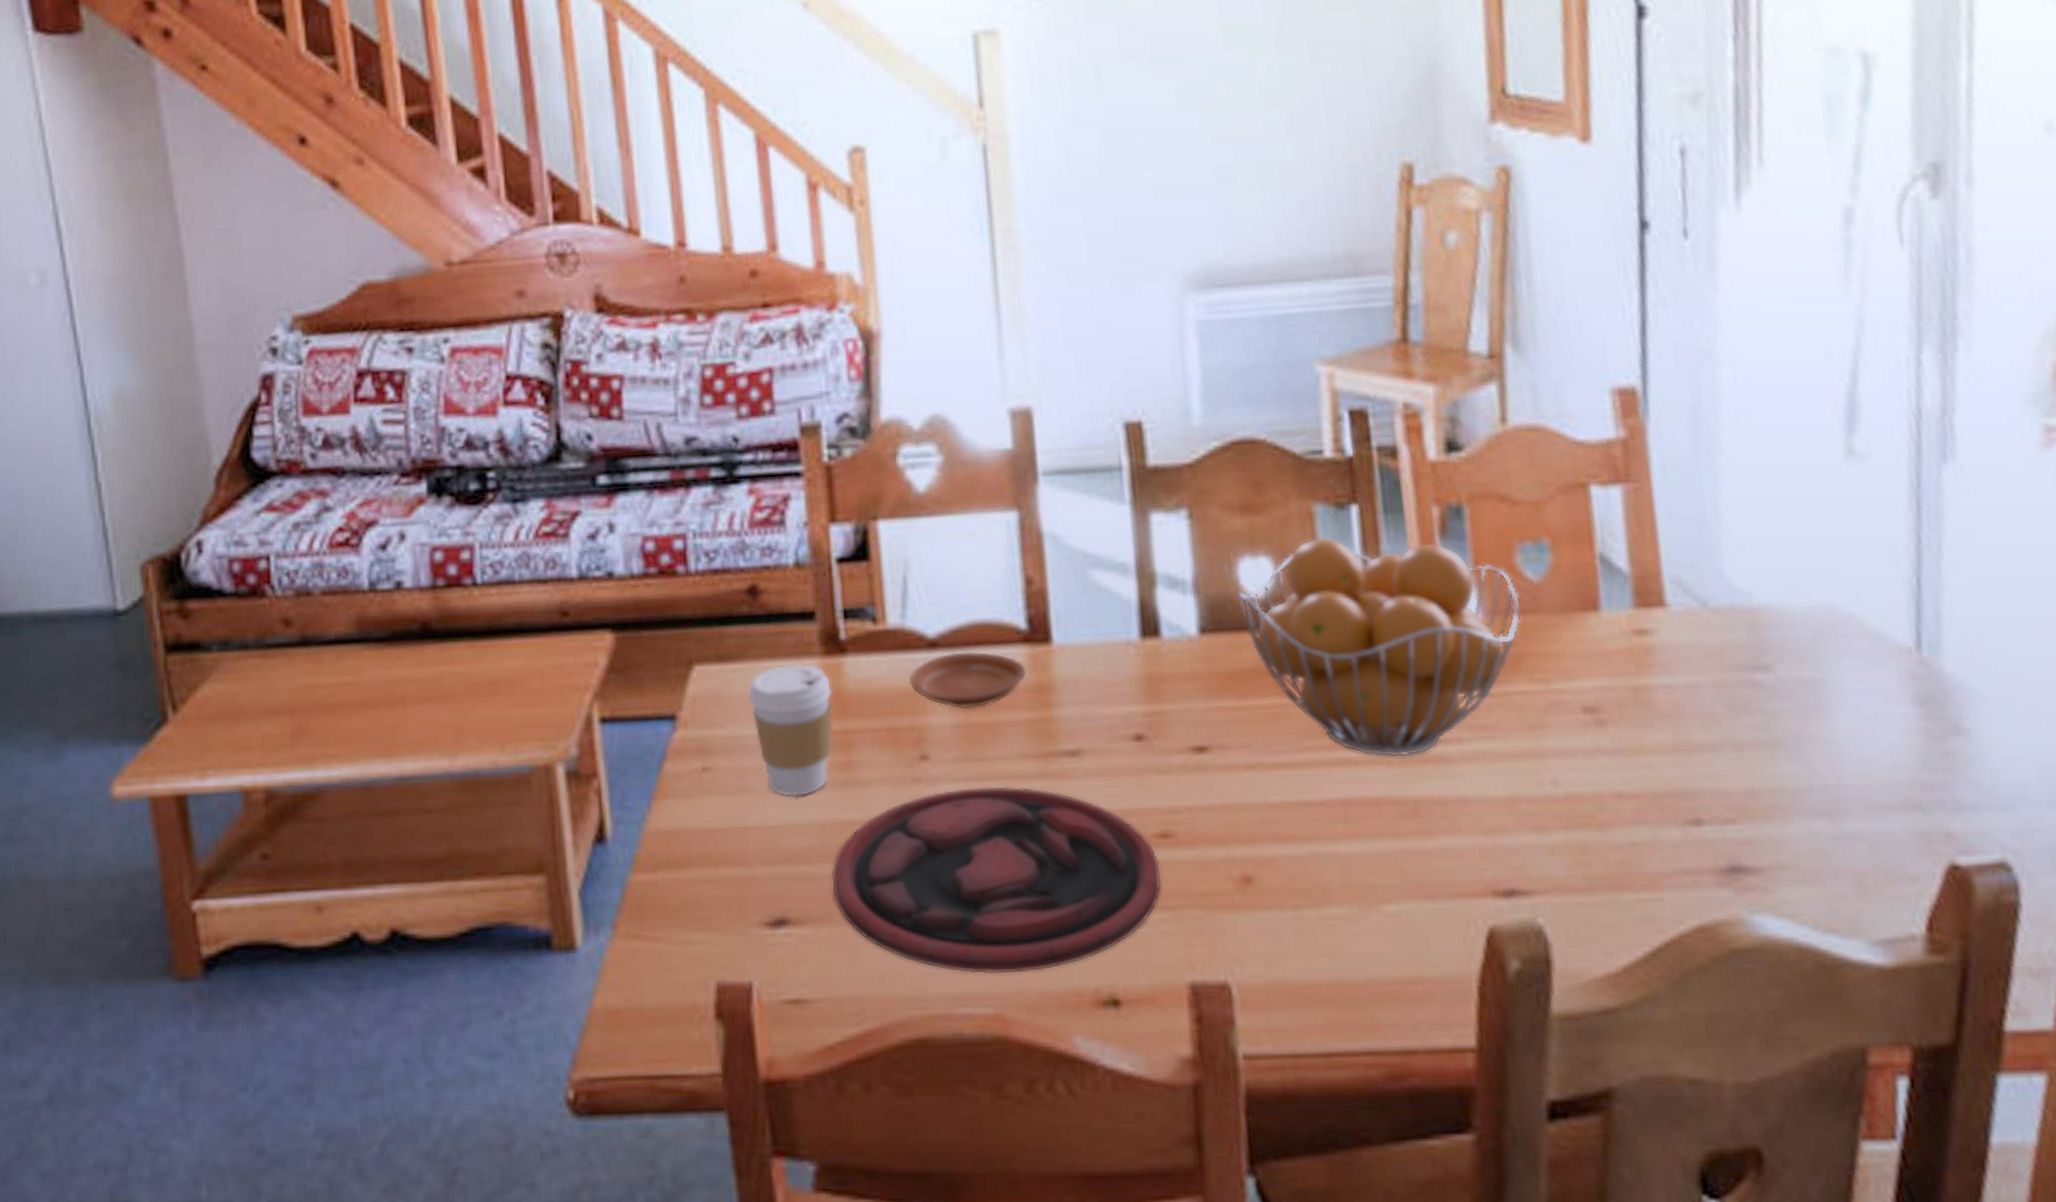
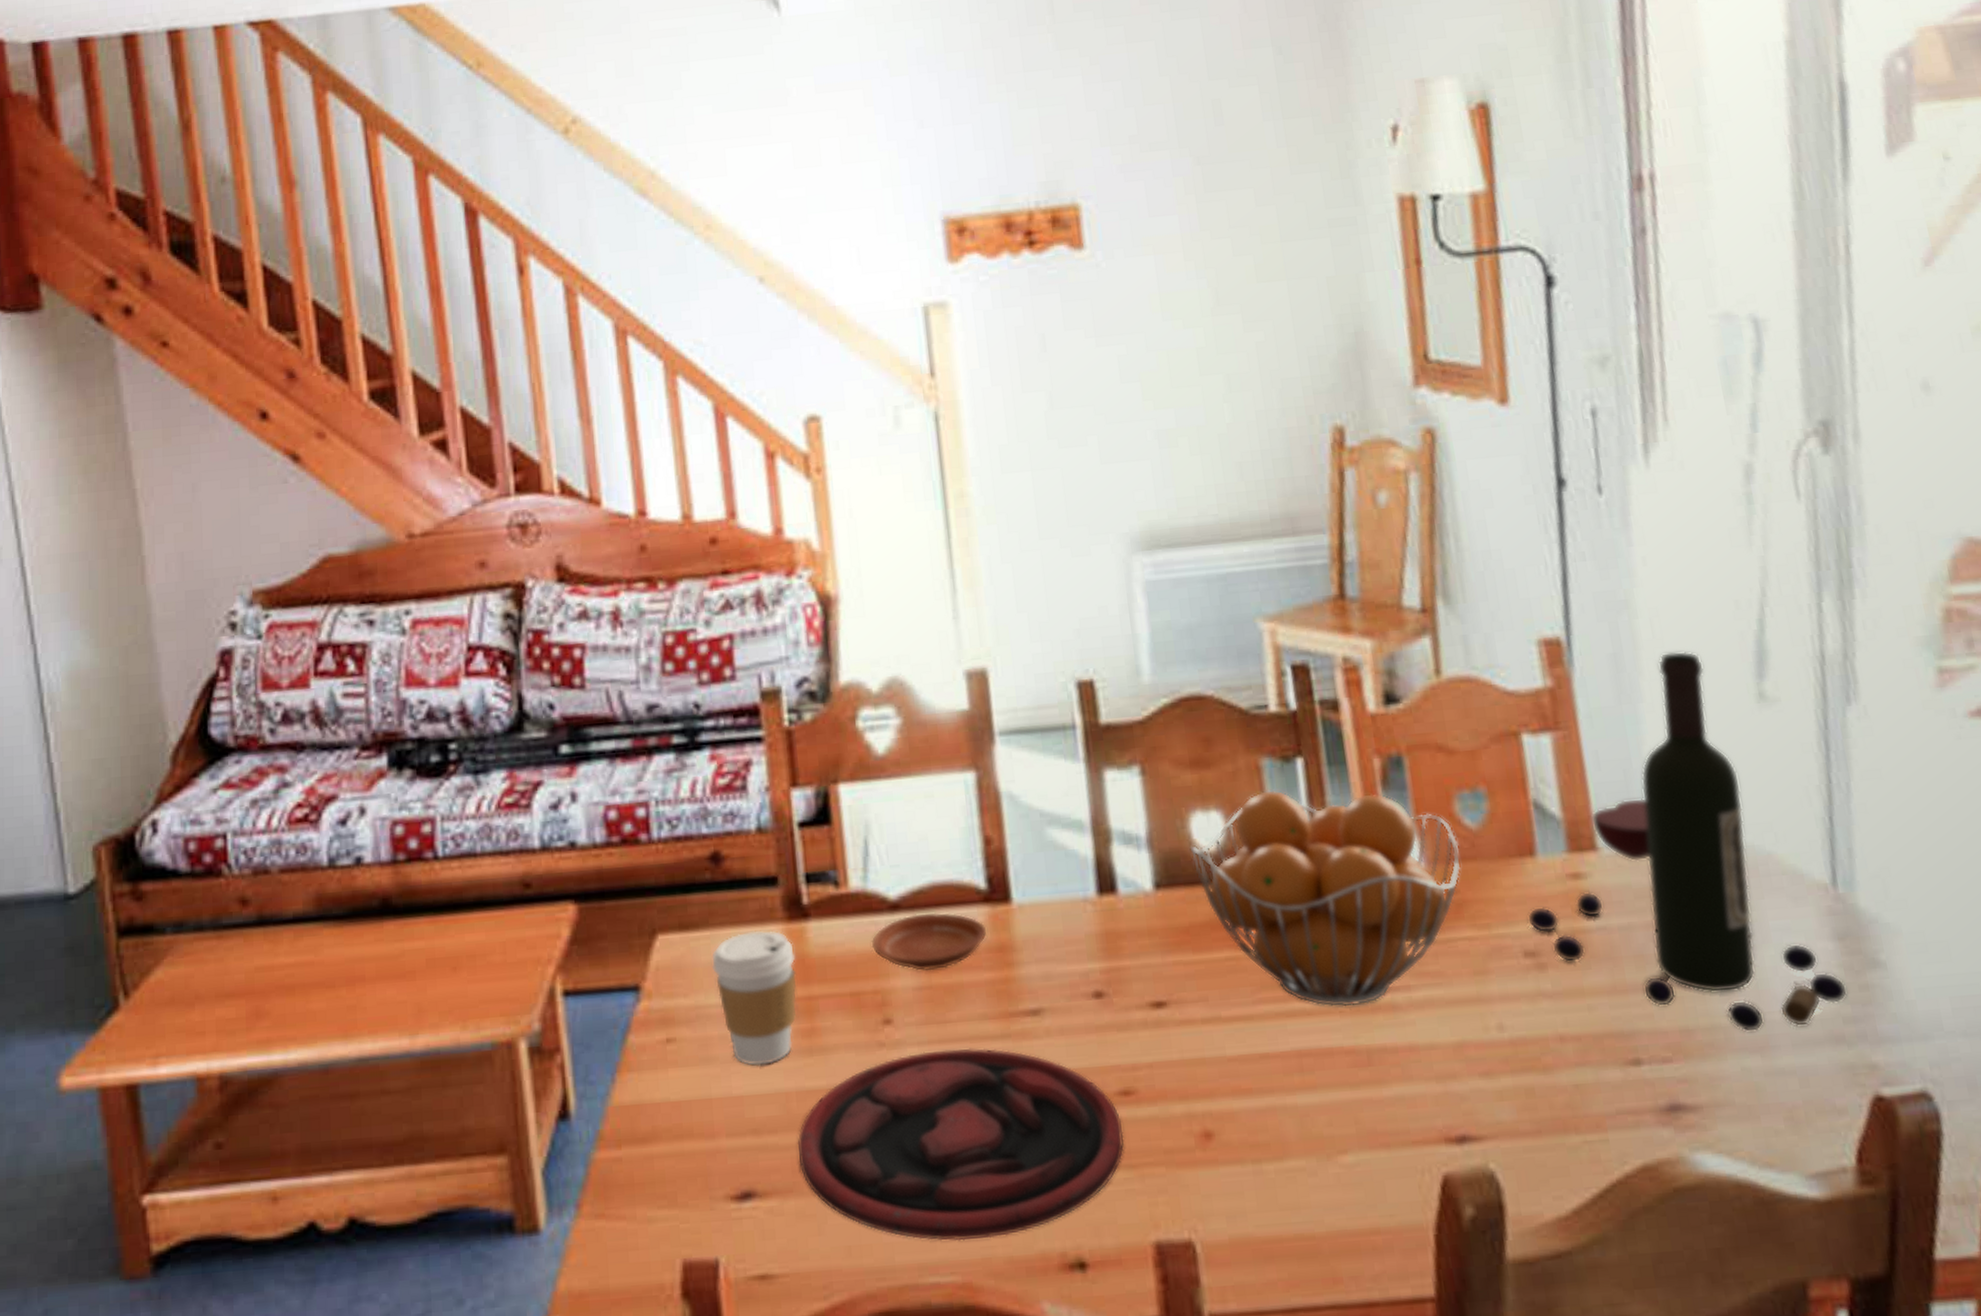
wine bottle: none [1587,403,1927,797] -> present [1527,650,1848,1033]

